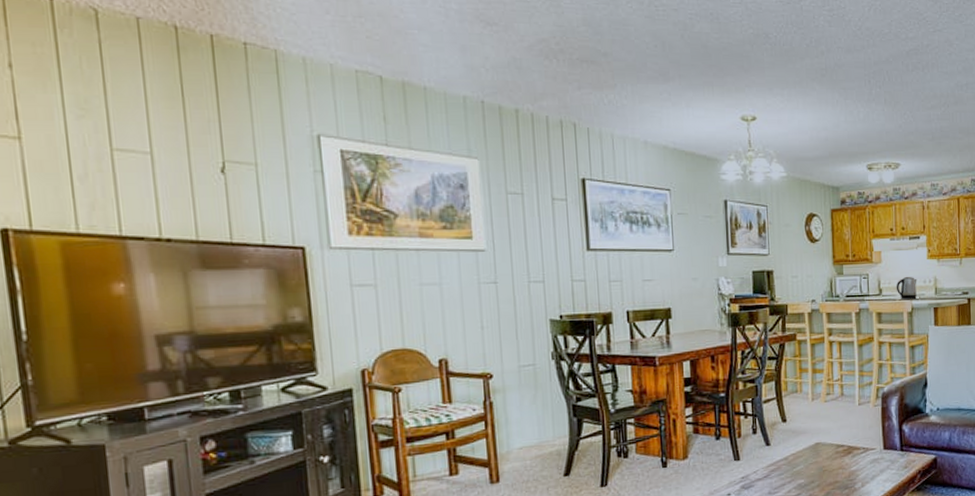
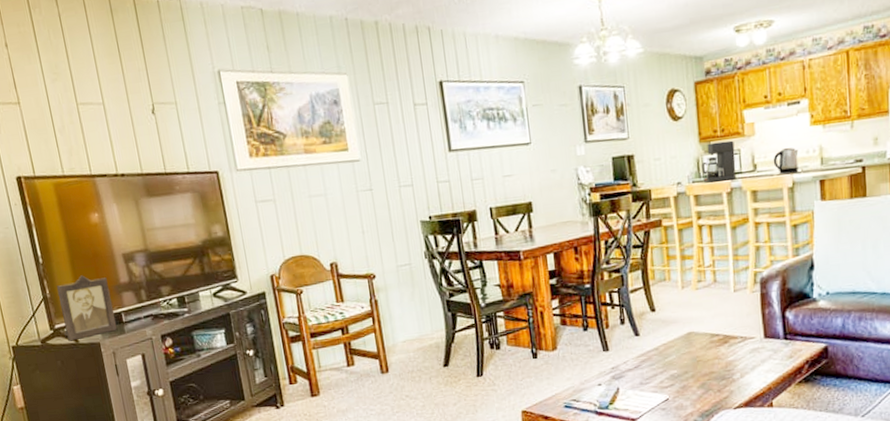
photo frame: none [45,359,136,443] -> present [57,275,118,342]
coffee maker: none [834,265,864,303] -> present [701,140,736,183]

